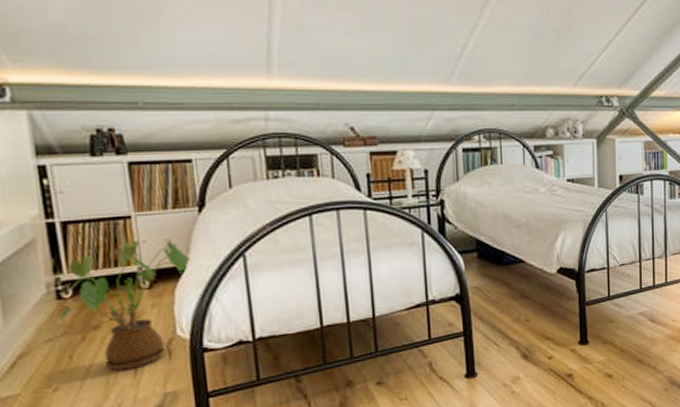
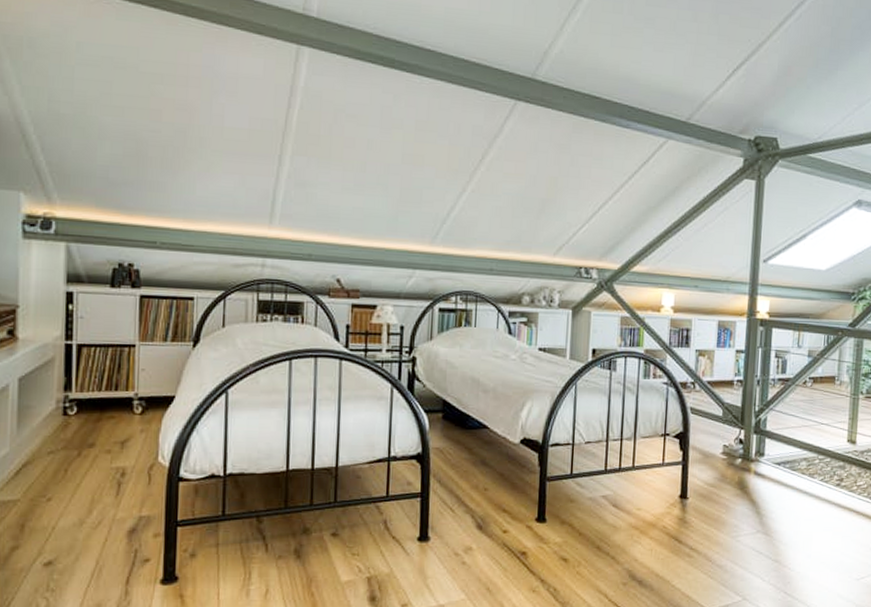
house plant: present [60,238,191,371] -> none [63,368,180,490]

